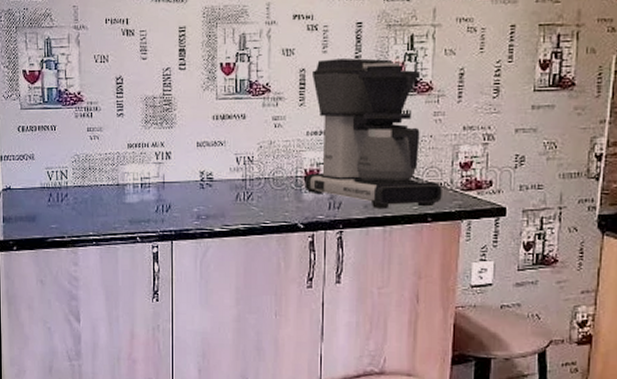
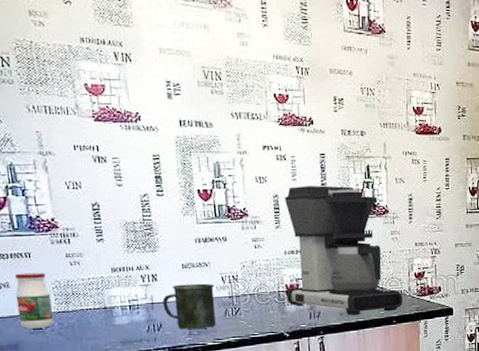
jar: none [39,145,70,202] -> present [14,272,54,329]
mug: none [174,163,228,212] -> present [162,283,216,330]

